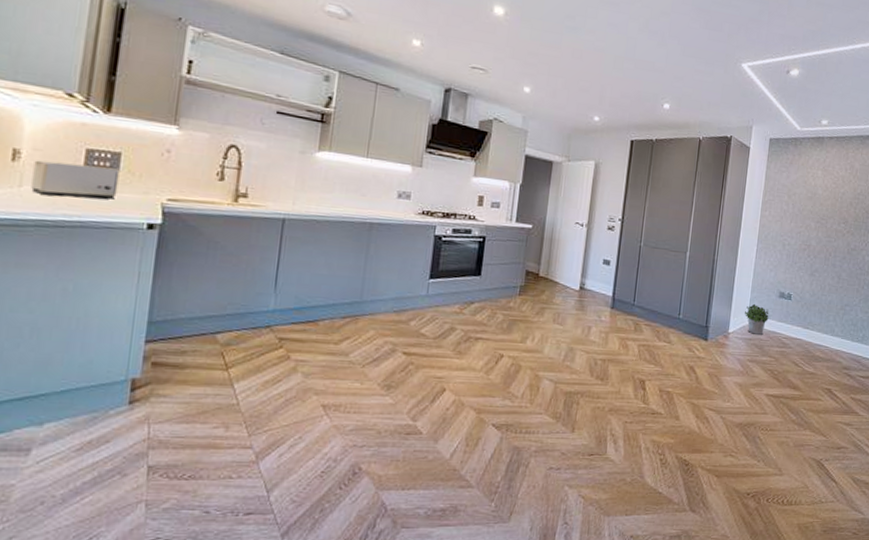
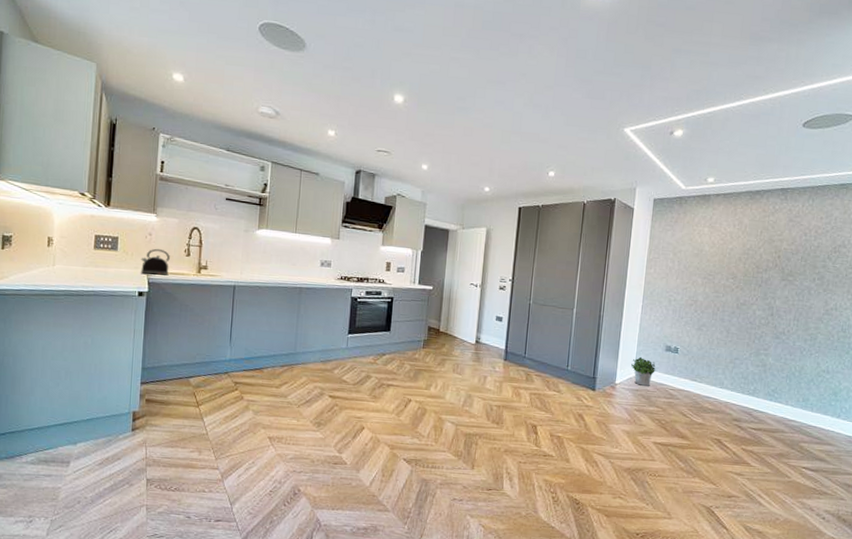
toaster: present [31,160,120,200] -> none [61,245,118,274]
kettle: none [153,169,196,204] -> present [141,248,170,276]

